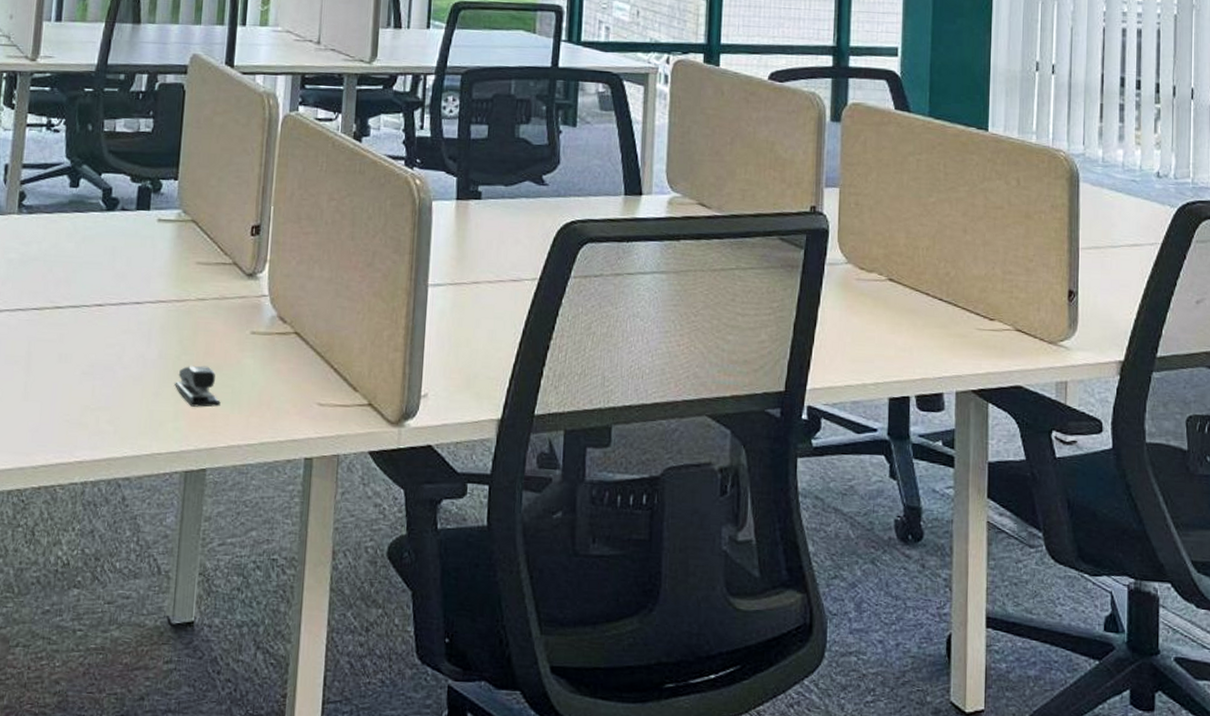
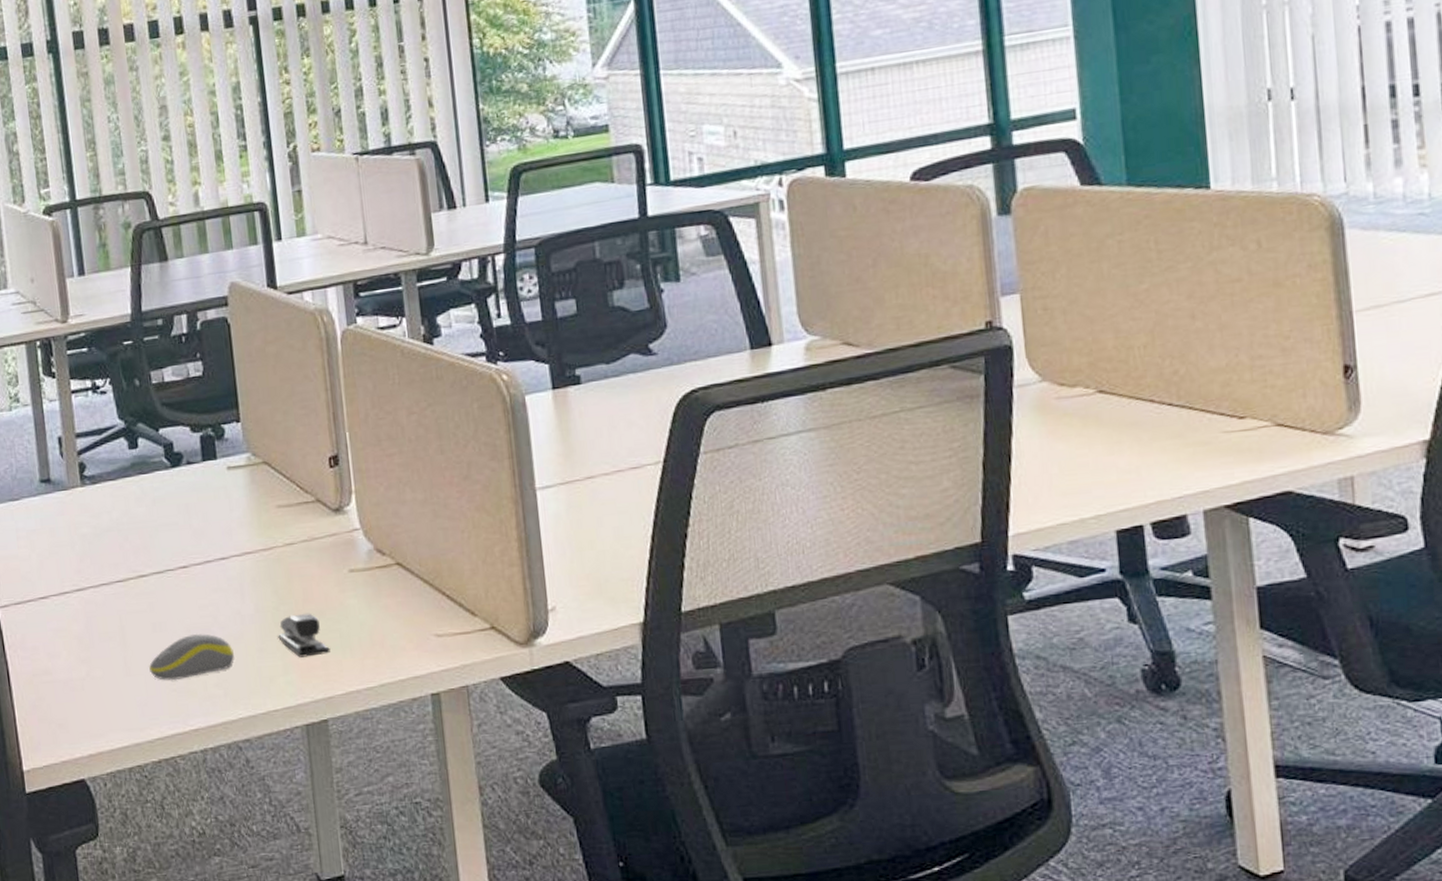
computer mouse: none [47,369,131,411] -> present [149,633,234,680]

